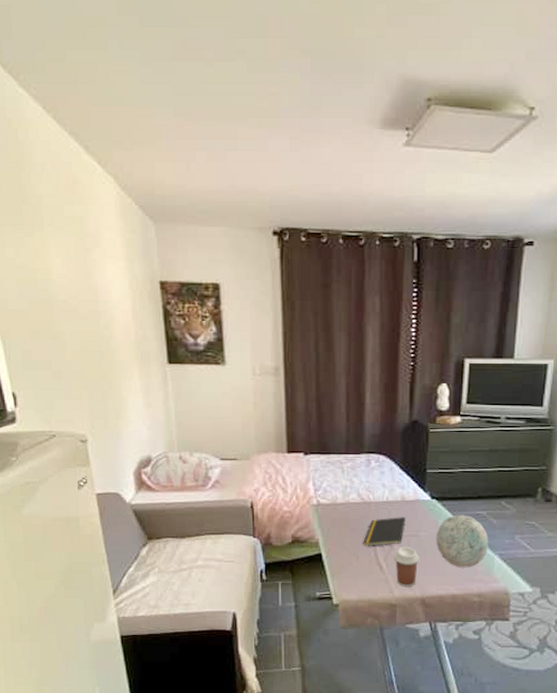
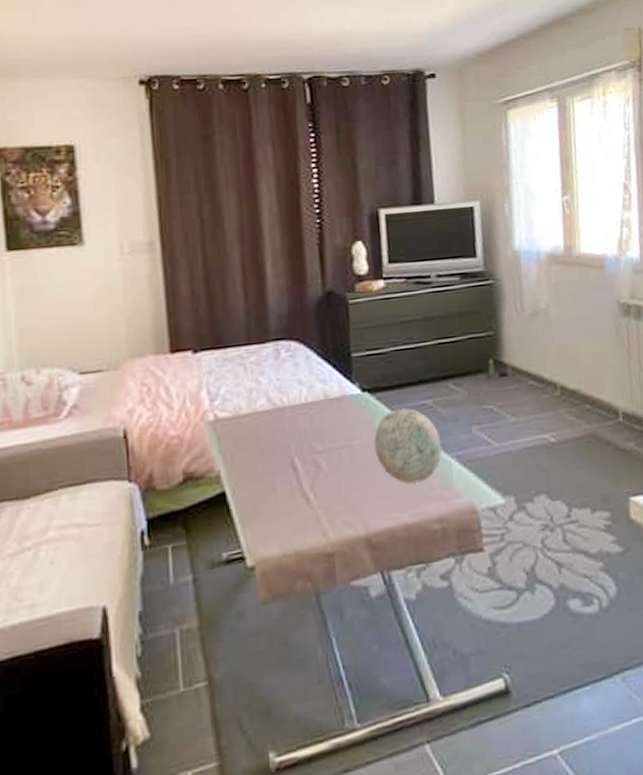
notepad: present [363,517,406,546] -> none [280,422,333,471]
coffee cup: present [394,546,419,587] -> none [323,463,357,524]

